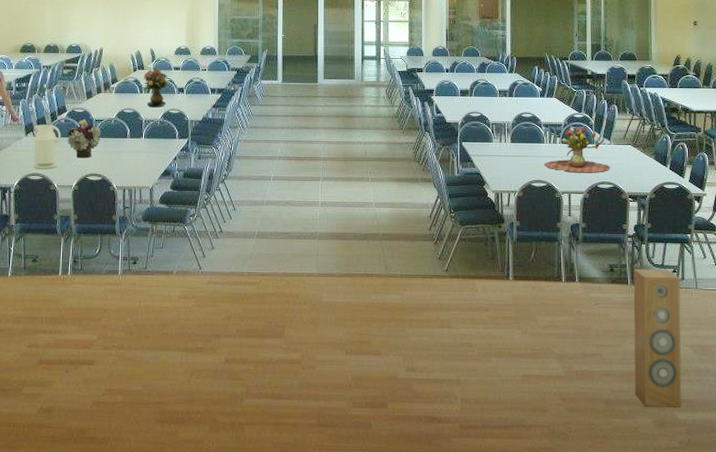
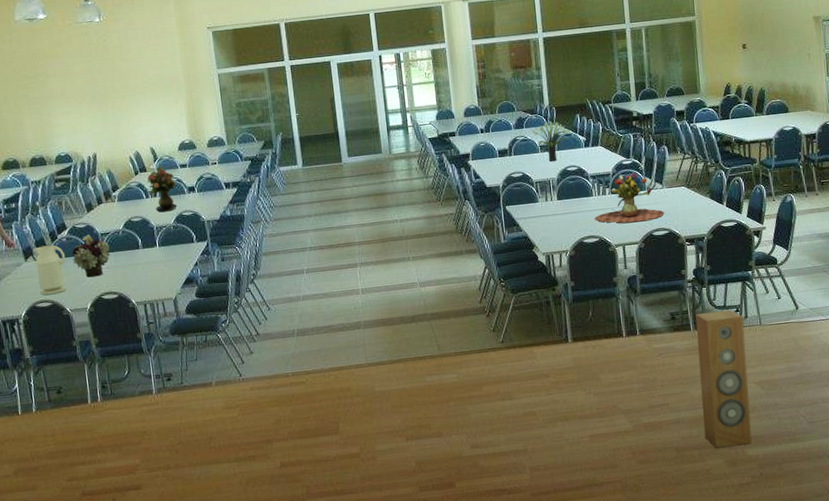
flower arrangement: none [493,69,528,107] -> present [532,121,570,163]

